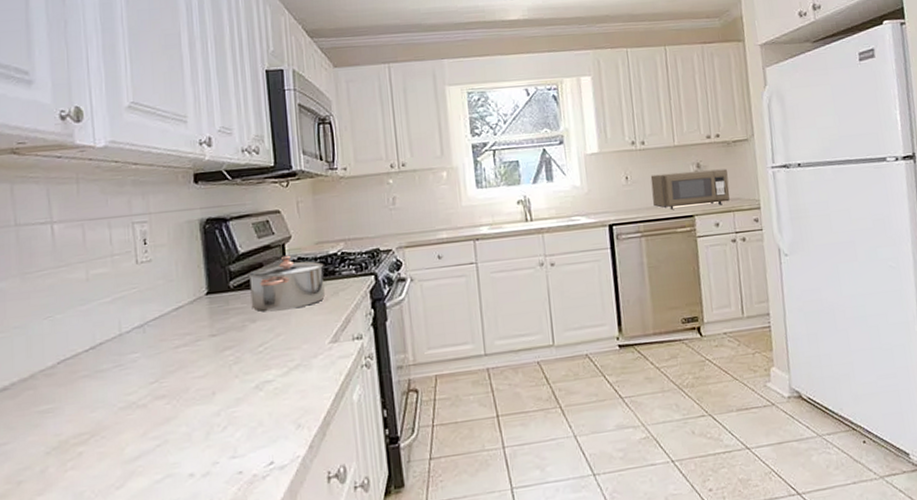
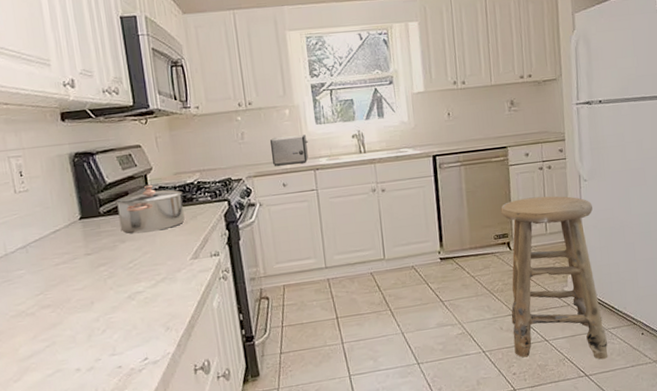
toaster: none [424,200,468,237] -> present [269,135,309,167]
microwave: present [650,169,730,209] -> none [469,105,539,142]
step stool: none [688,273,824,474] -> present [501,196,608,360]

